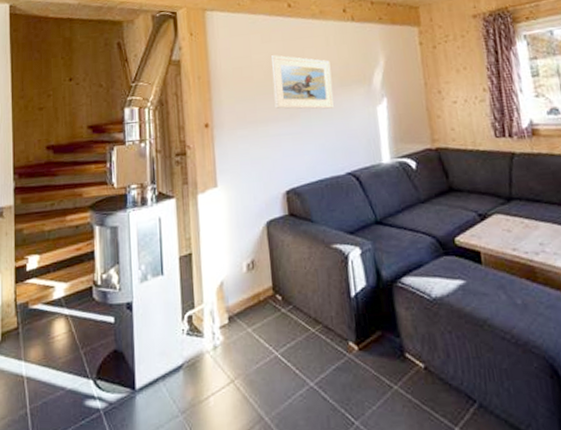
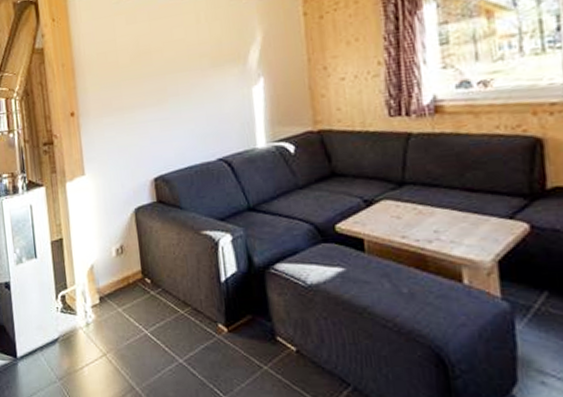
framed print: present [271,55,334,109] -> none [137,36,204,94]

